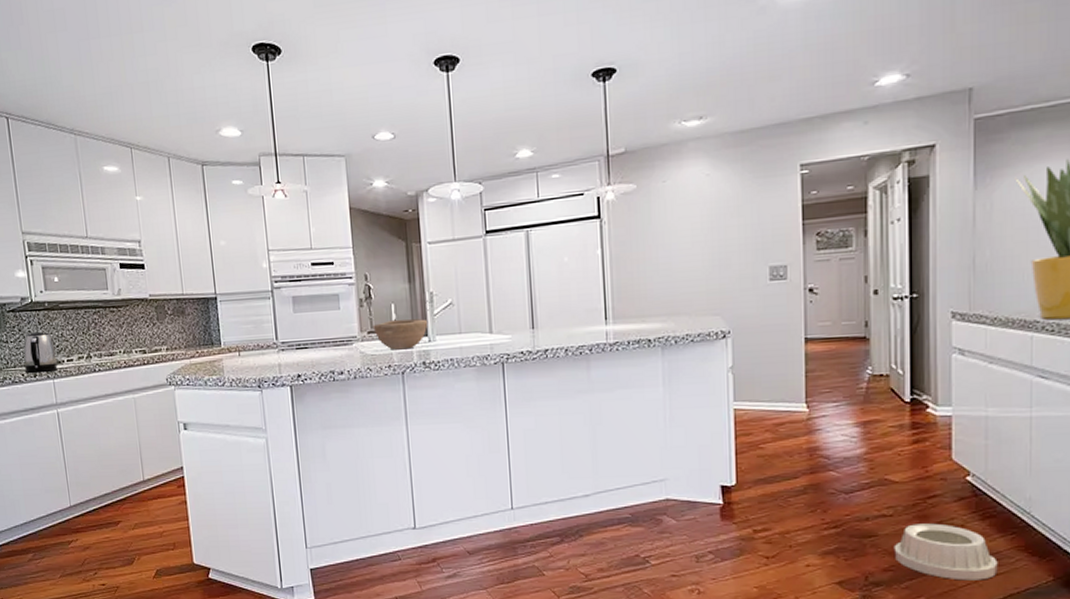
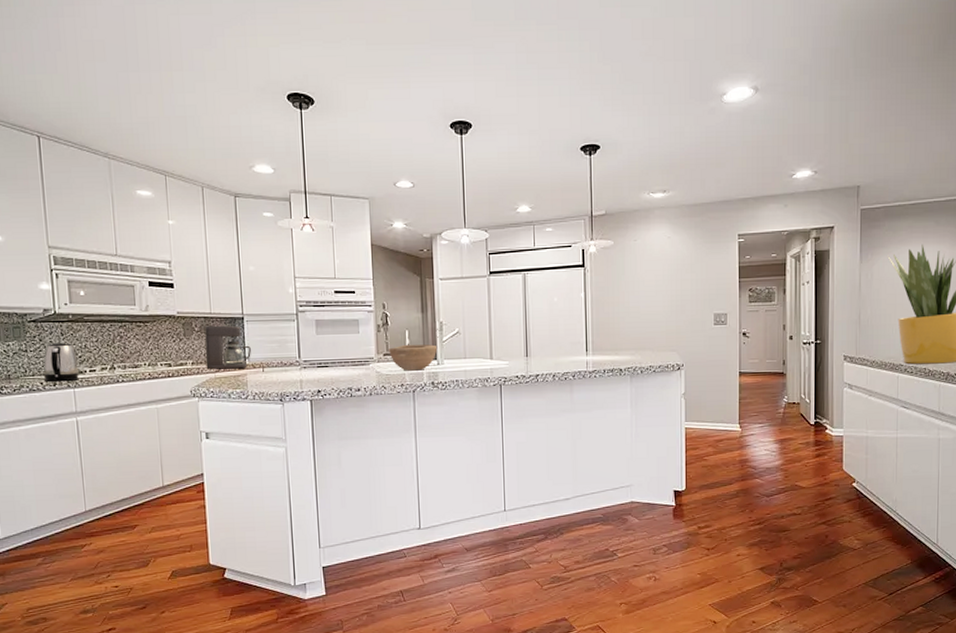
coffee maker: none [177,306,226,356] -> present [205,325,251,370]
pet bowl: present [894,523,998,581] -> none [801,520,874,565]

